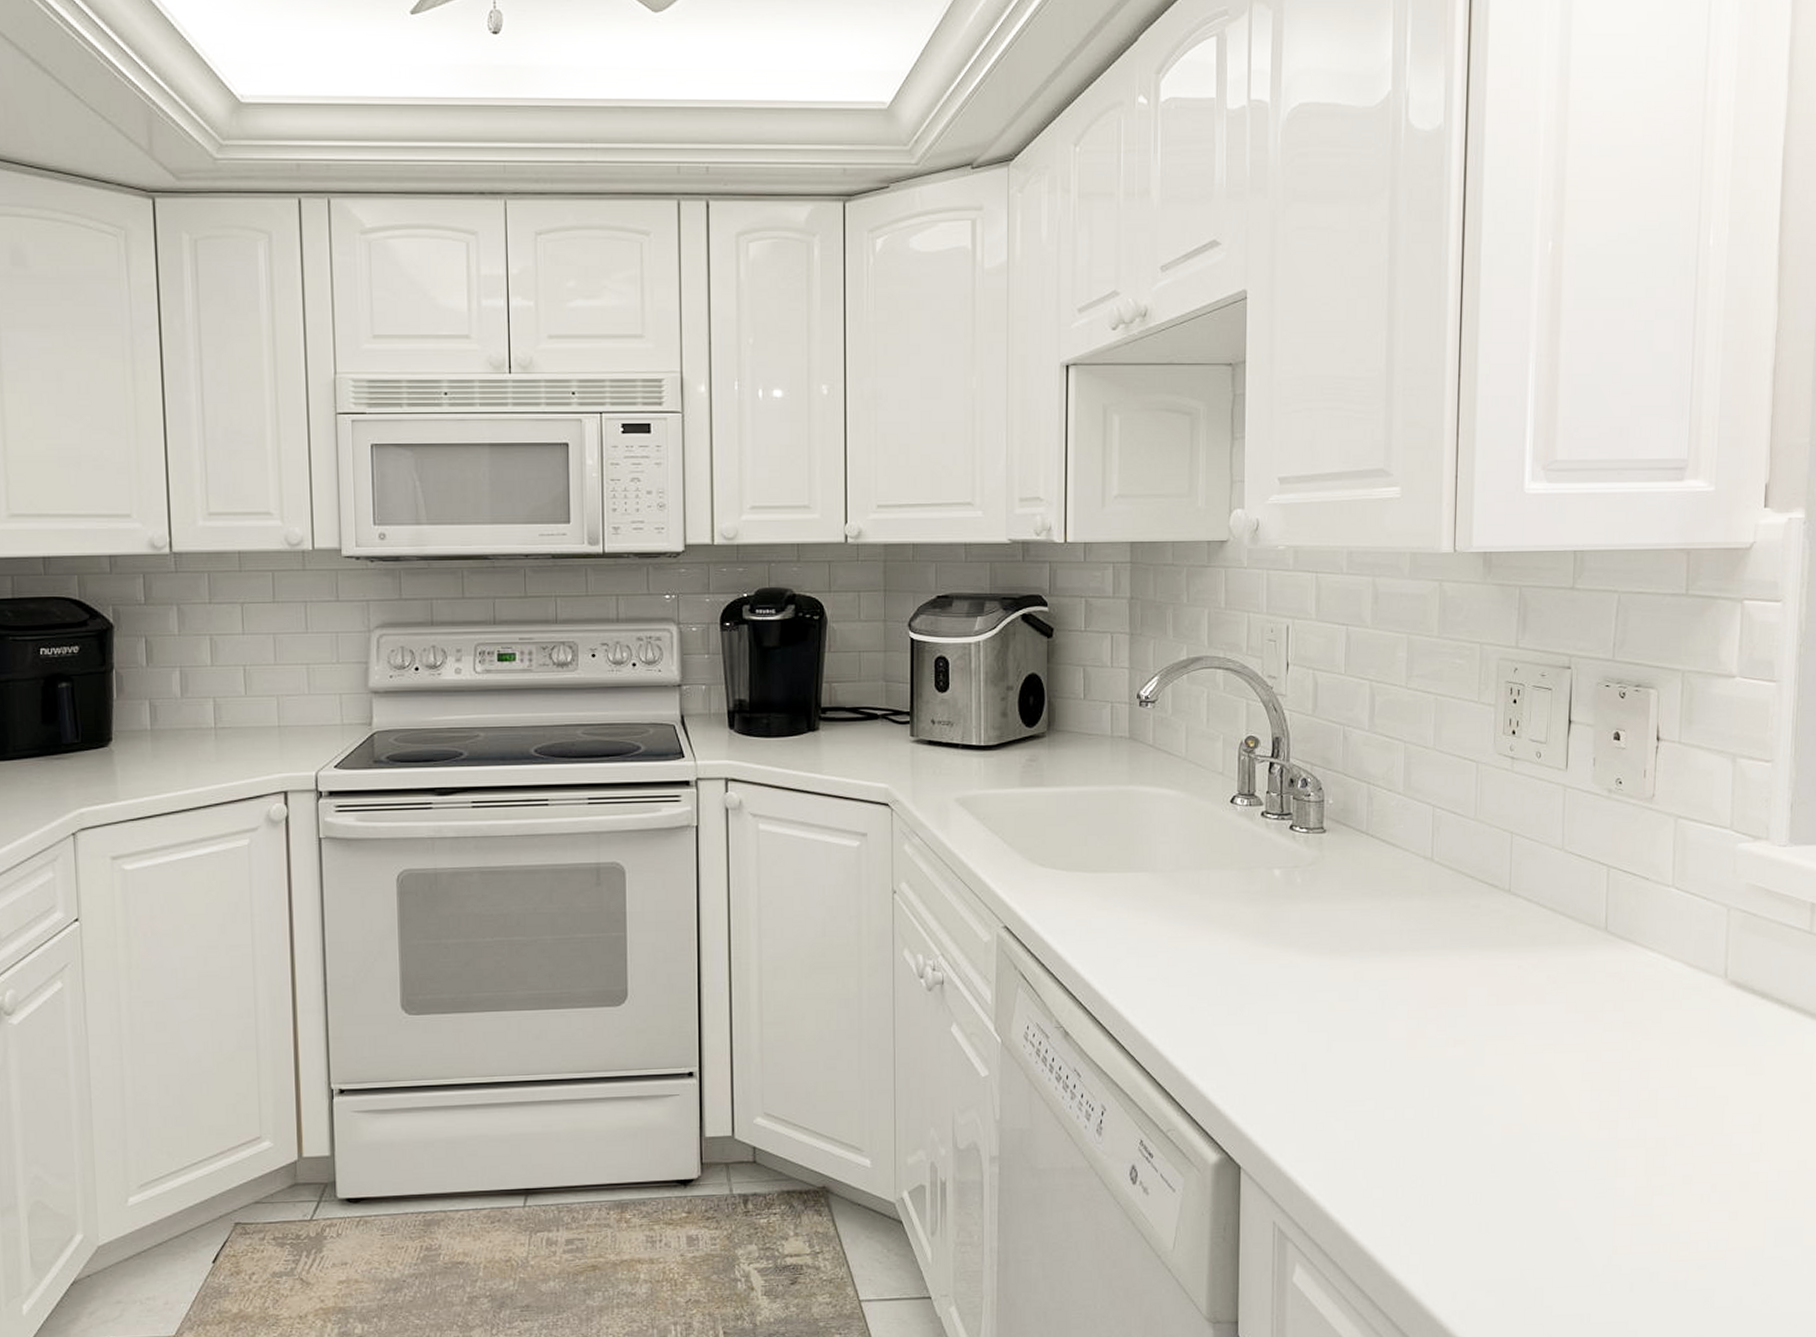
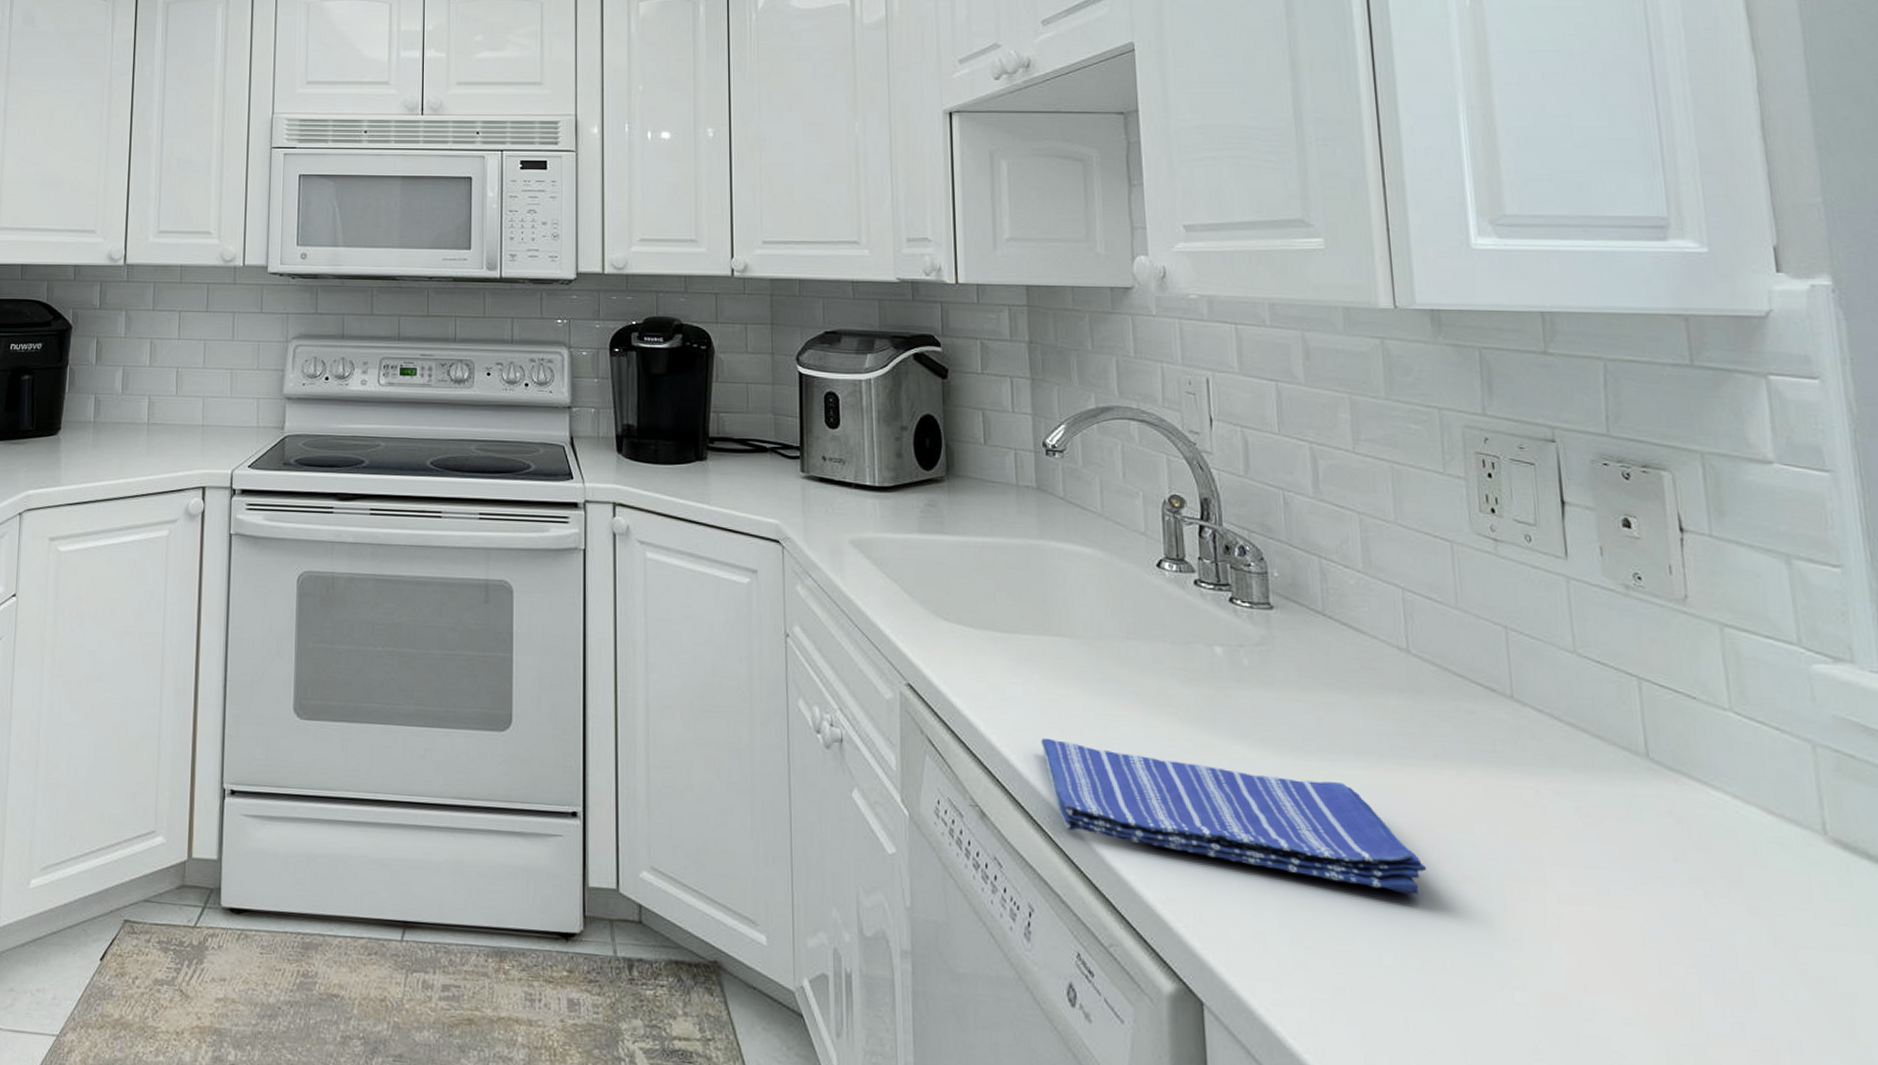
dish towel: none [1120,962,1428,1060] -> present [1041,737,1427,895]

